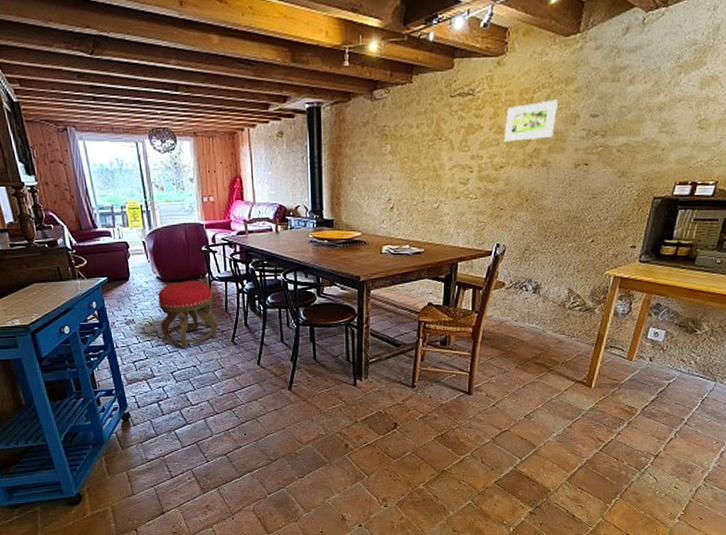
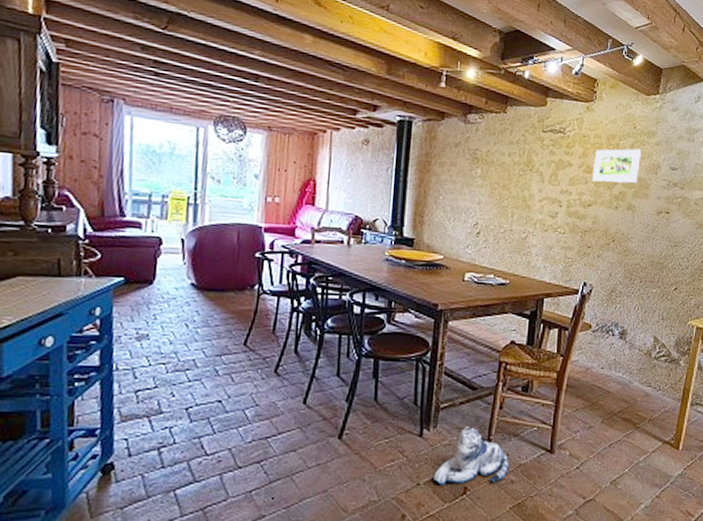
stool: present [158,280,218,349] -> none [183,291,259,378]
plush toy: none [369,376,432,422] -> present [434,427,509,485]

